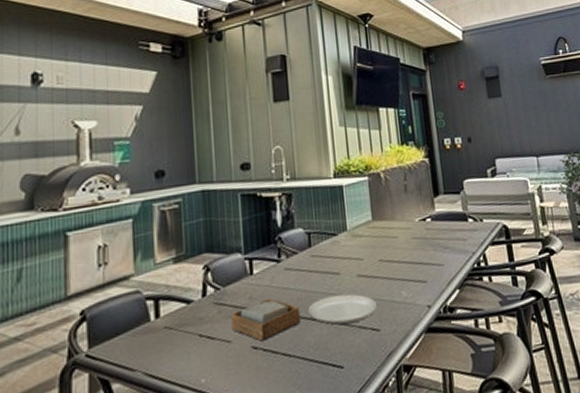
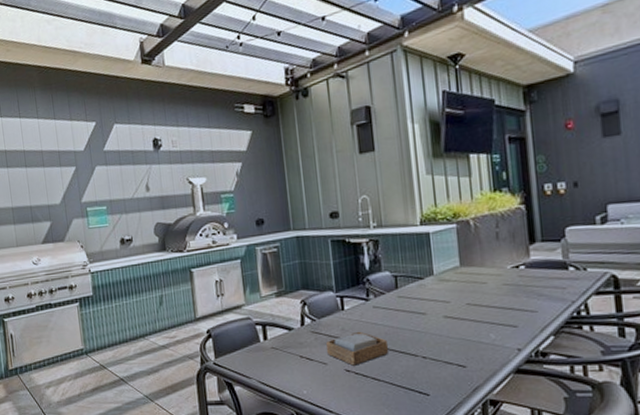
plate: present [307,294,377,325] -> none [394,332,463,359]

